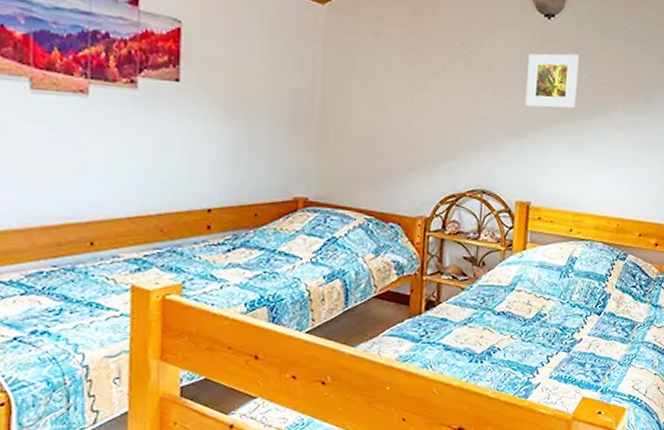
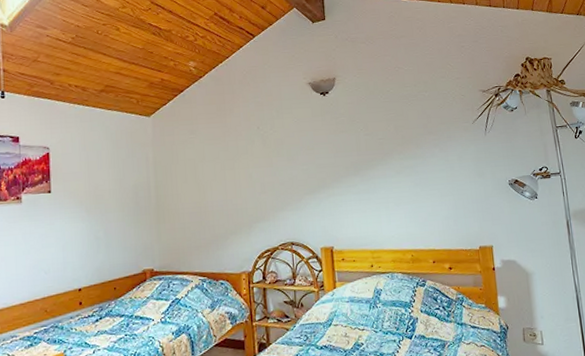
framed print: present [525,53,579,109] -> none [312,119,358,168]

